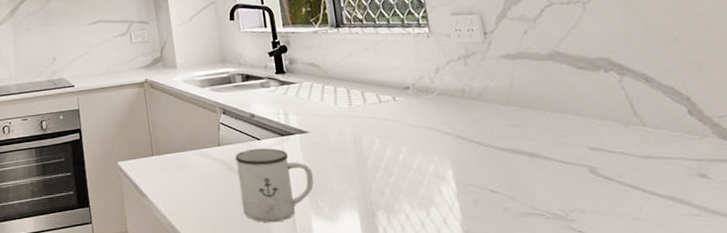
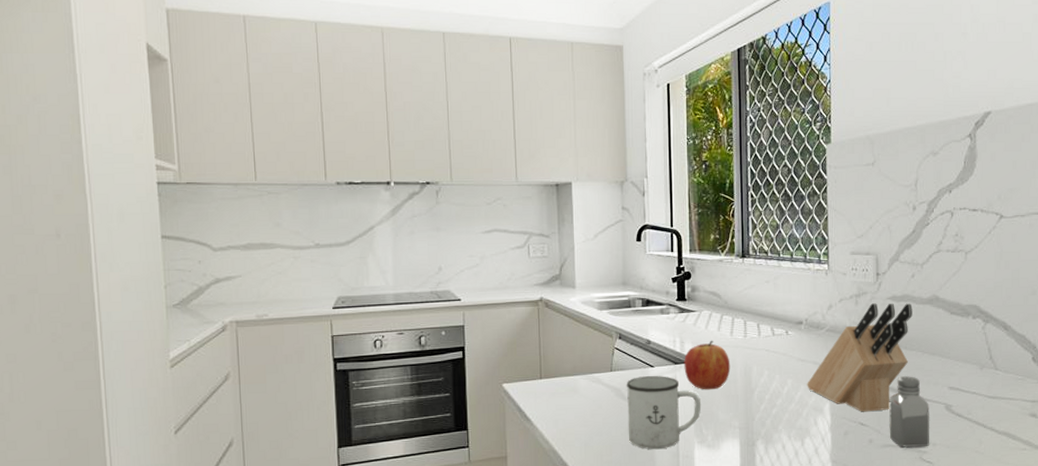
apple: none [290,110,339,161] -> present [684,340,731,390]
knife block: none [423,60,536,179] -> present [807,303,912,412]
saltshaker: none [520,137,577,215] -> present [889,376,930,447]

